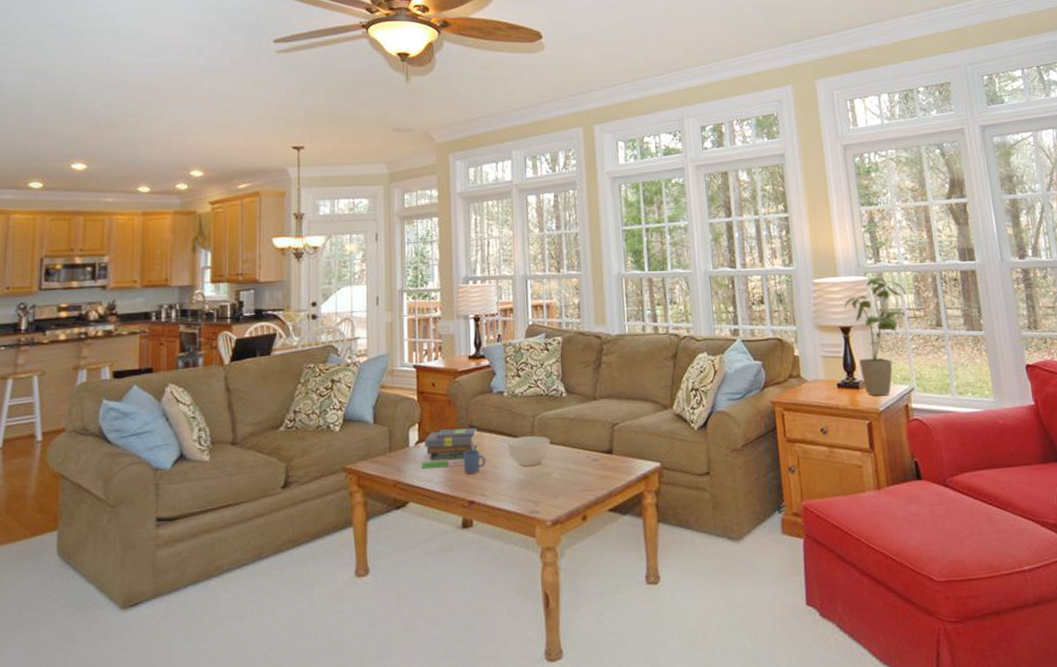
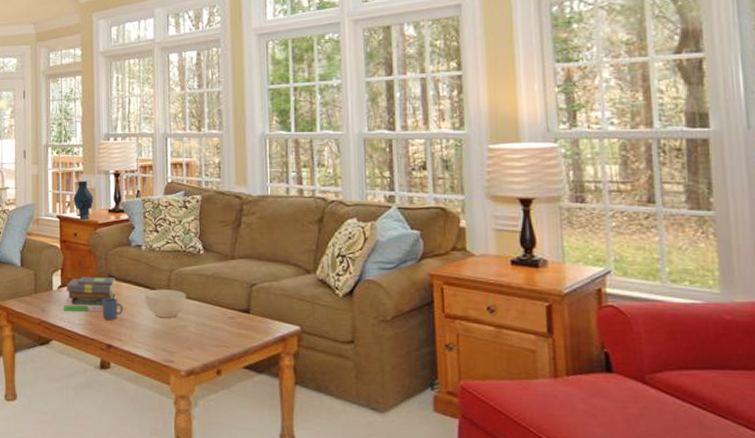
vase: none [431,327,453,368] -> present [73,181,94,220]
house plant: present [844,277,906,396] -> none [525,144,609,277]

